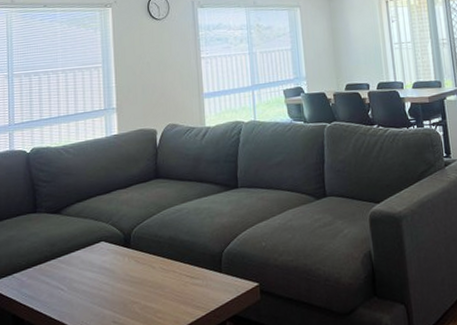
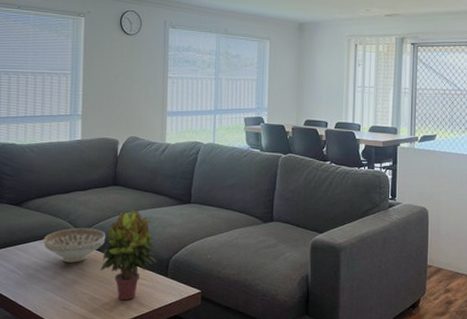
decorative bowl: none [87,228,153,270] -> present [44,227,106,263]
potted plant: none [149,201,209,306] -> present [100,209,157,301]

